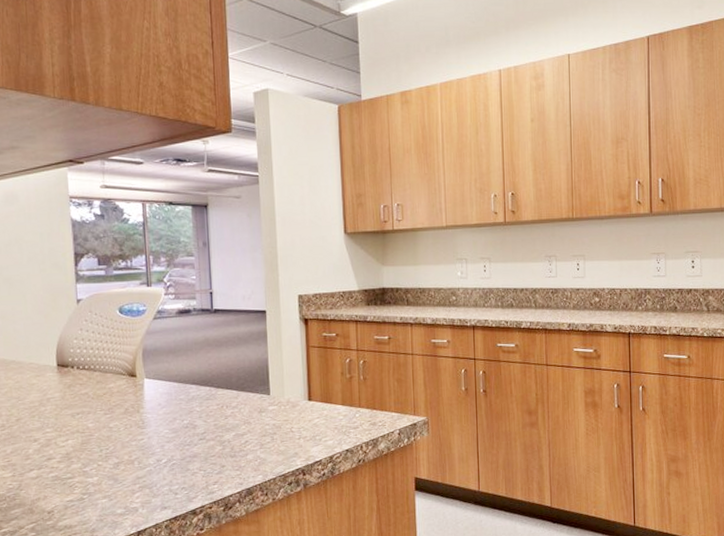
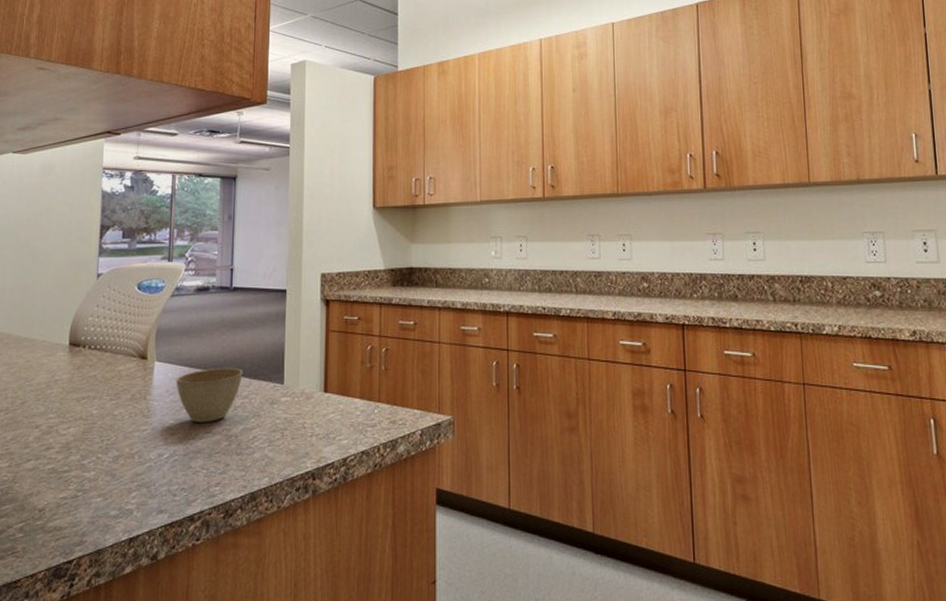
cup: none [166,381,231,431] -> present [176,367,243,422]

